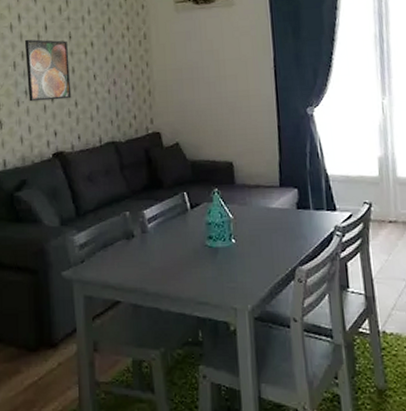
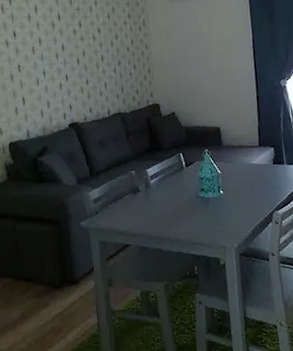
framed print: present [24,39,72,102] -> none [41,27,83,81]

